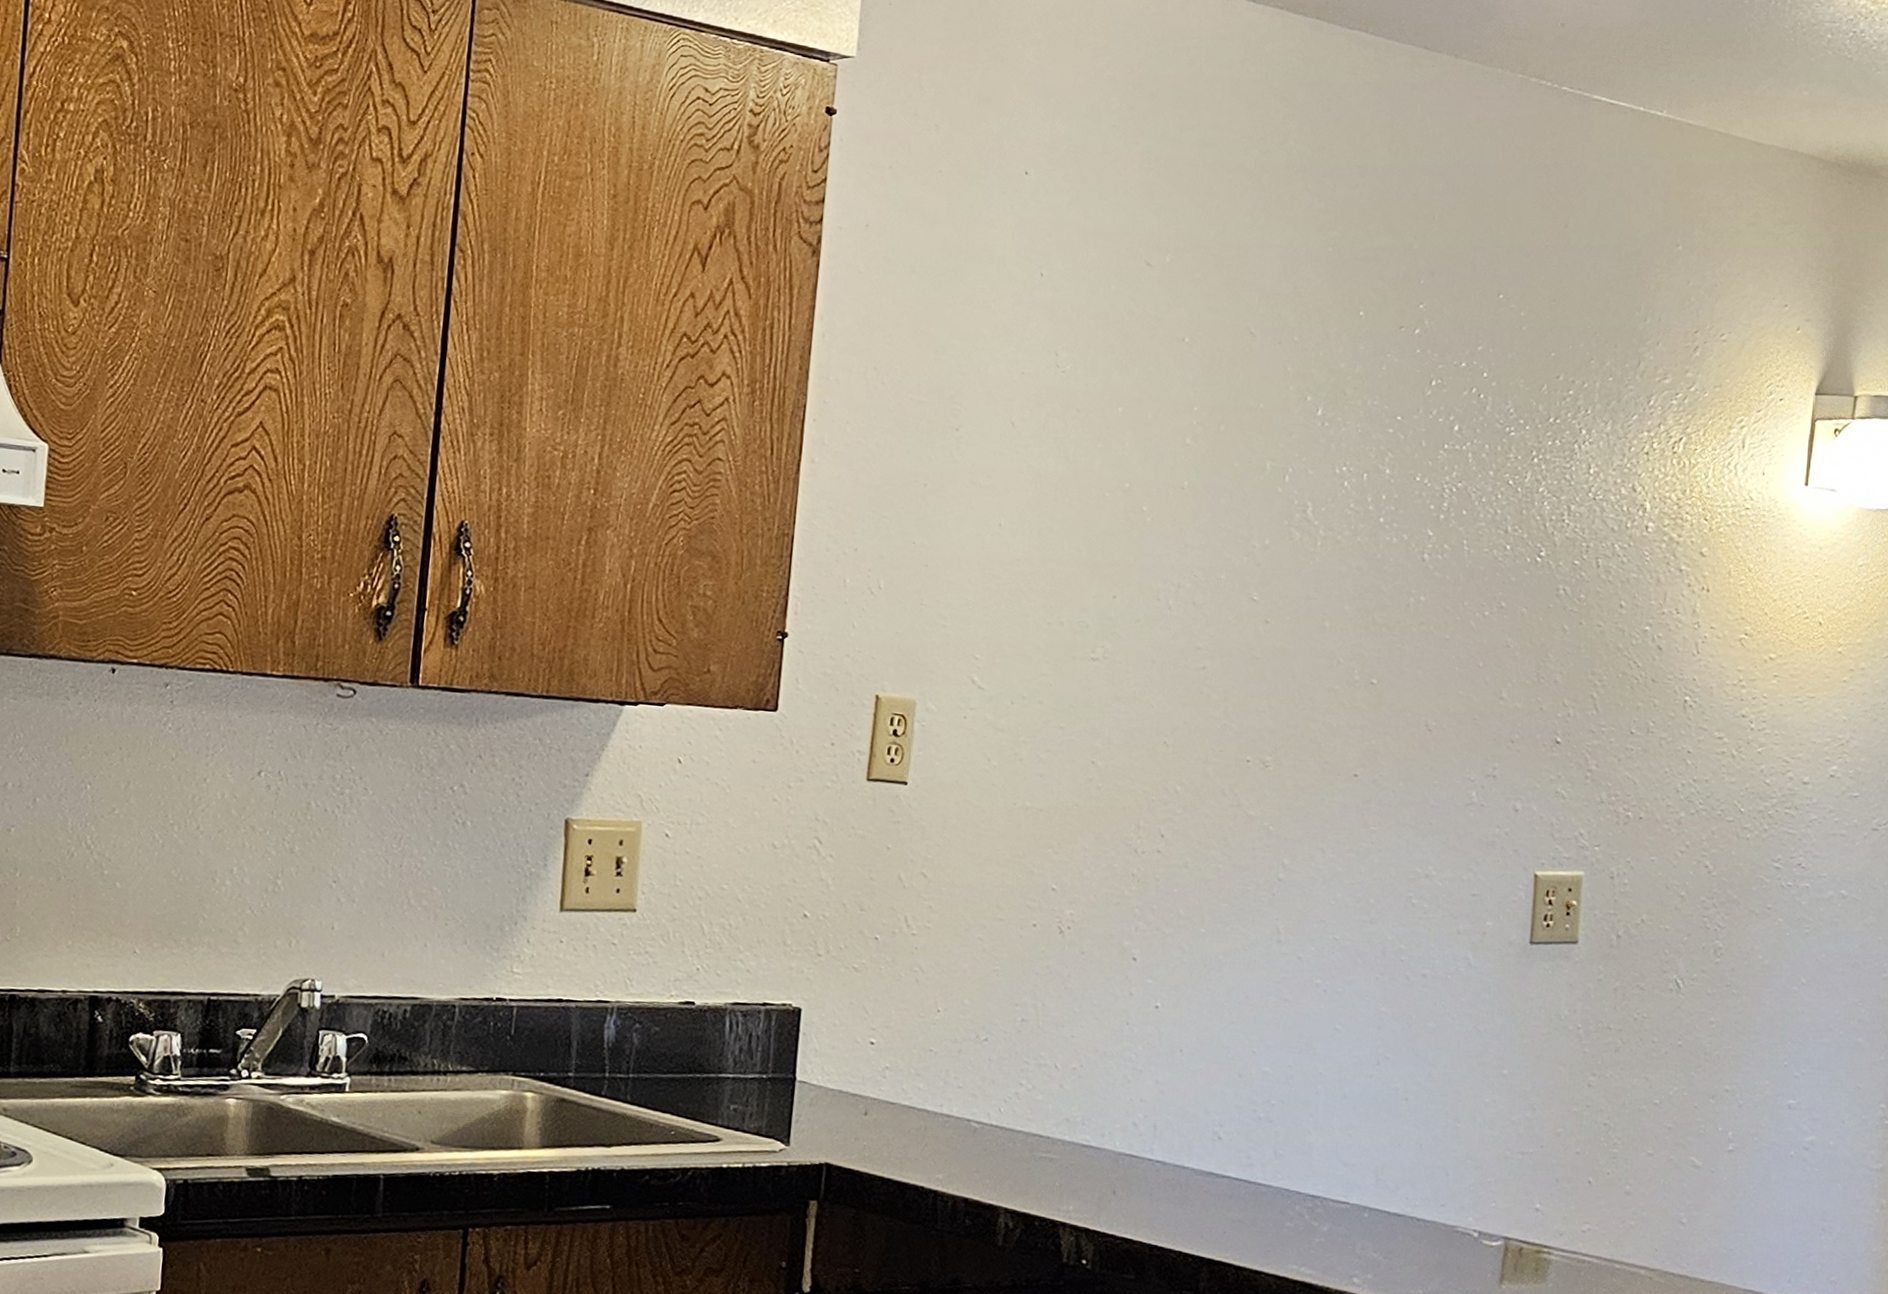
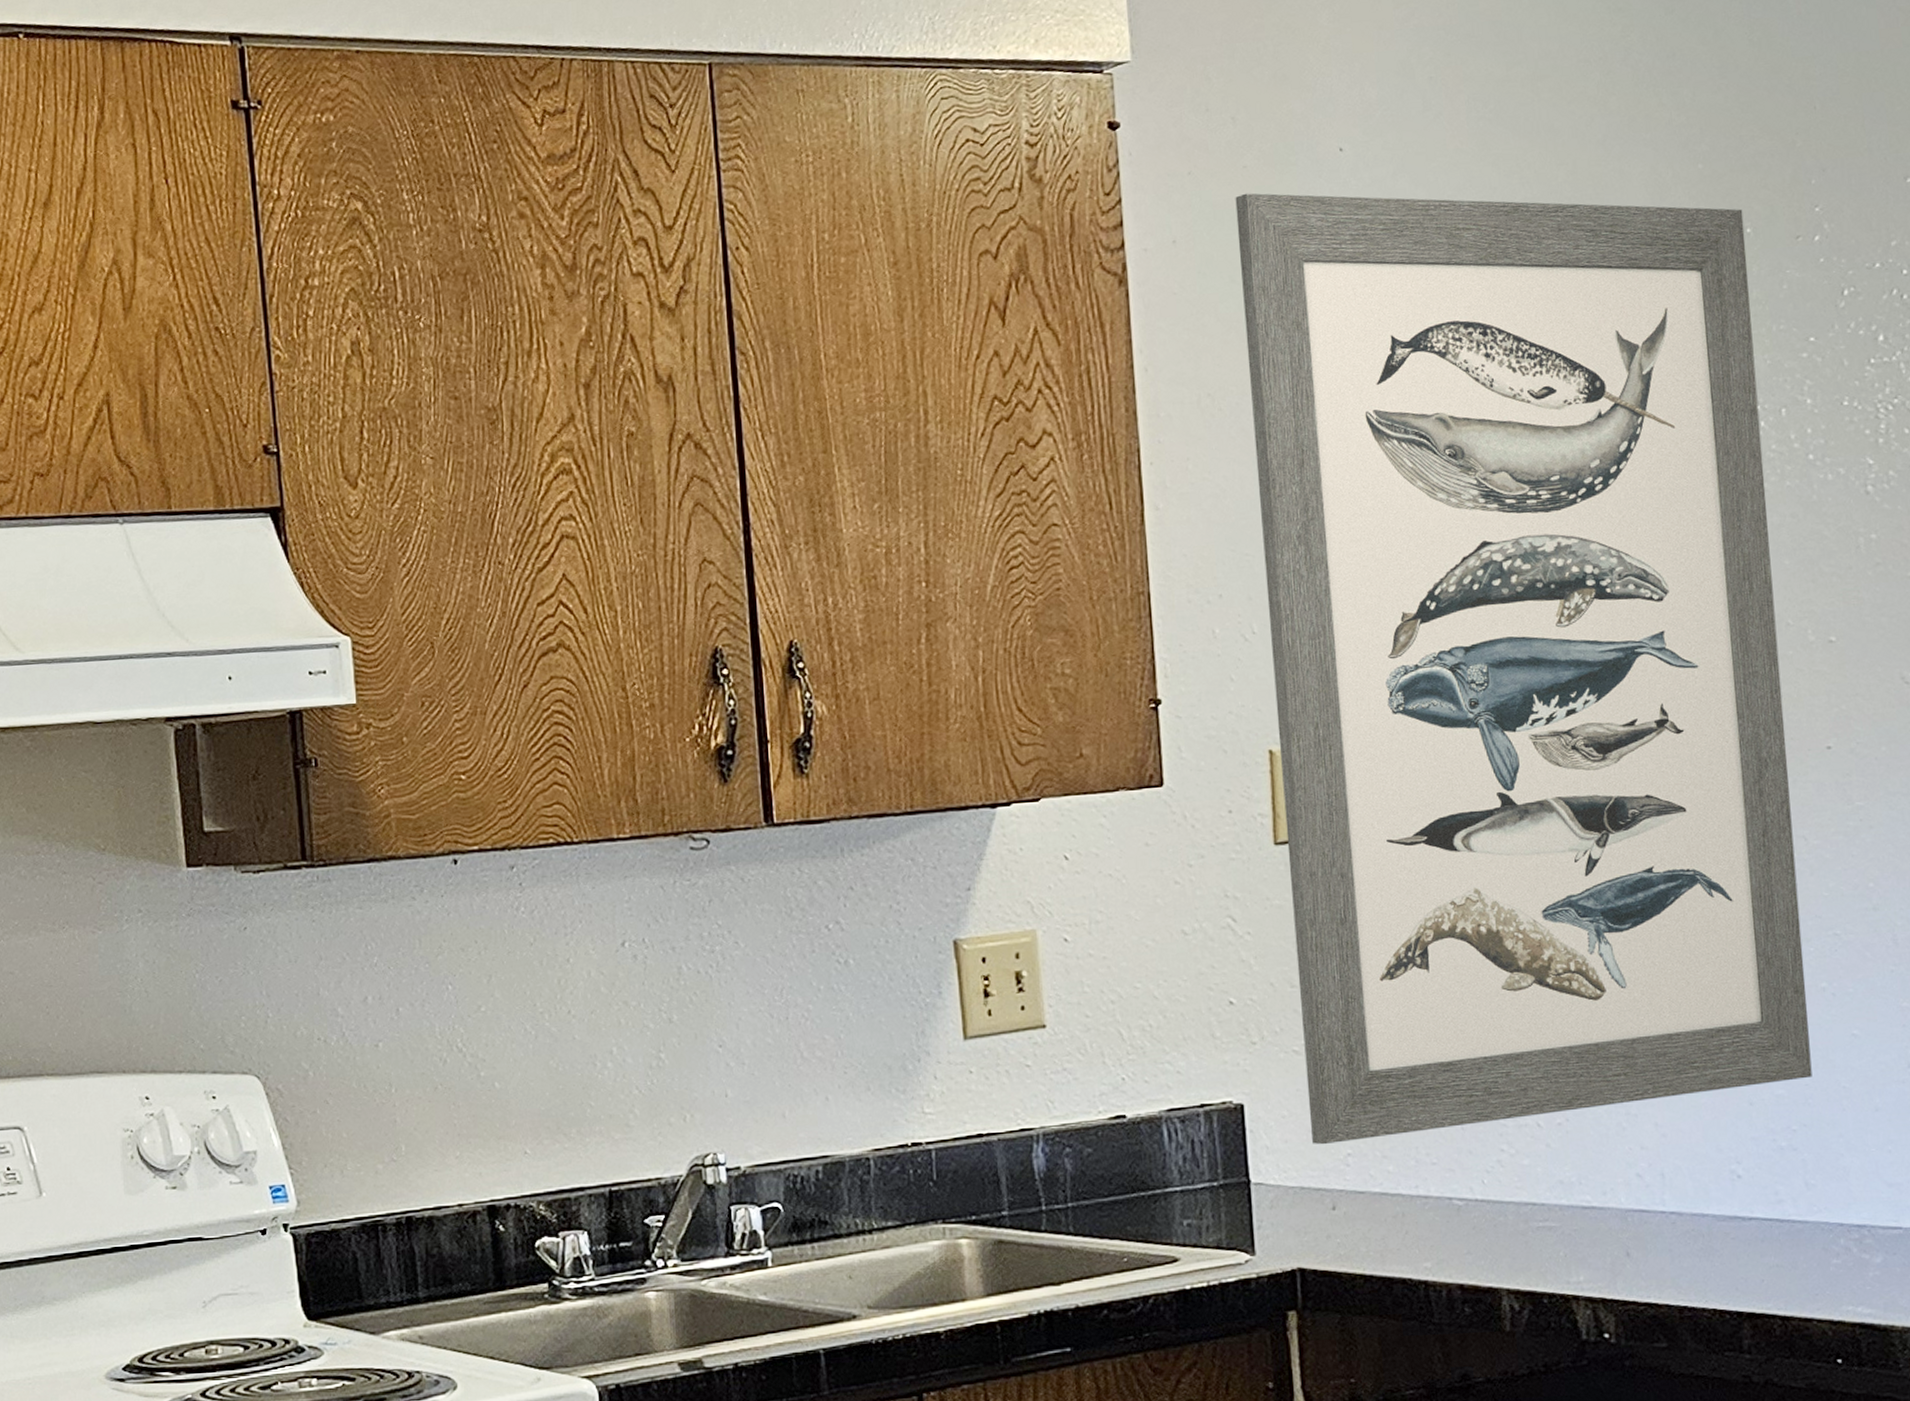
wall art: none [856,195,1359,1061] -> present [1235,193,1812,1145]

